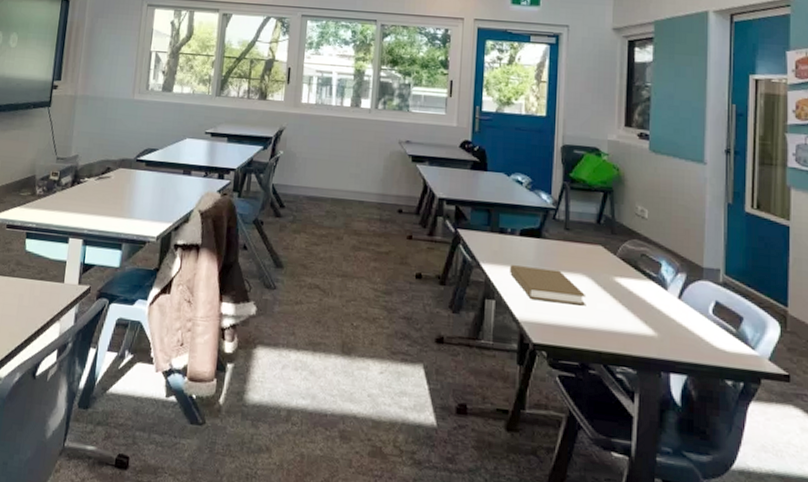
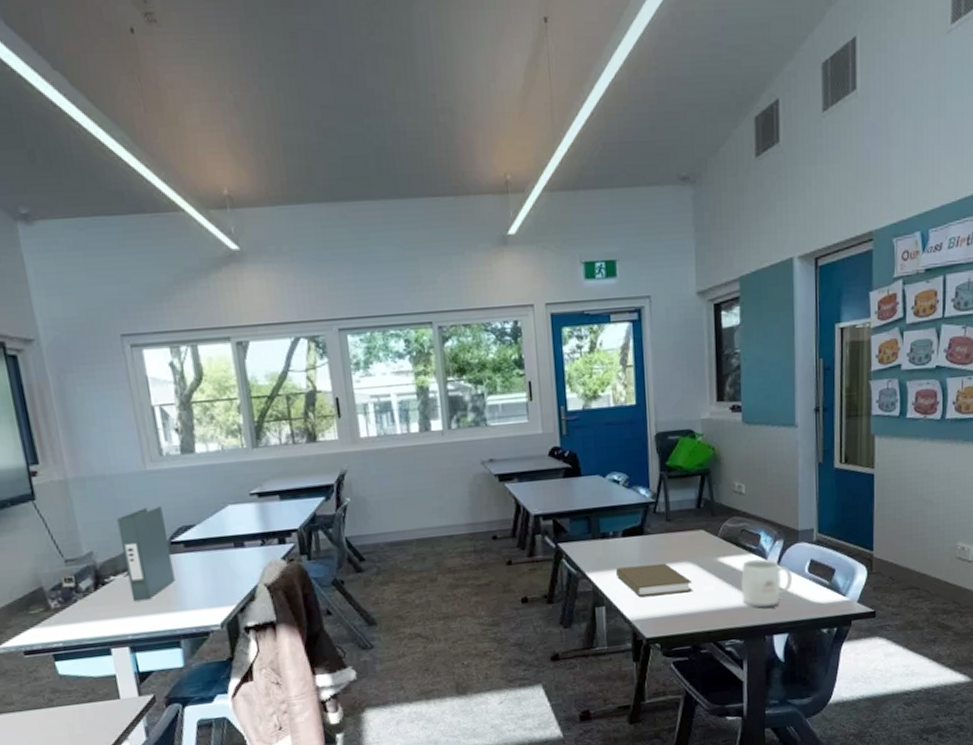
binder: none [96,128,137,204] -> present [117,507,175,602]
mug: none [637,287,694,342] -> present [741,559,792,608]

